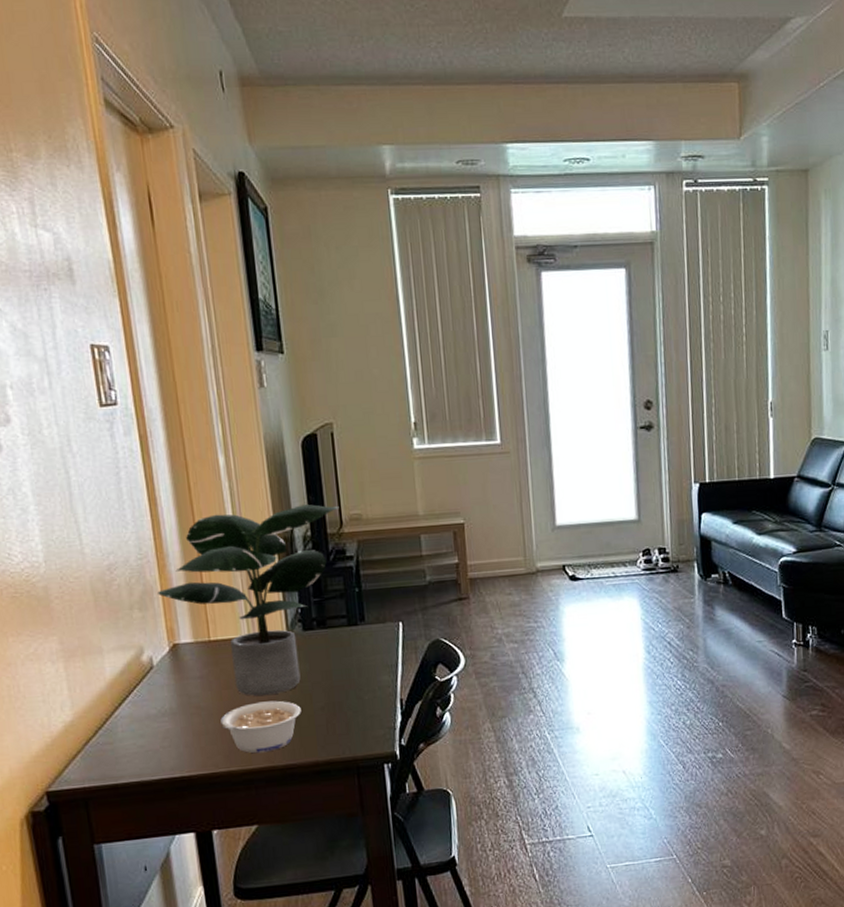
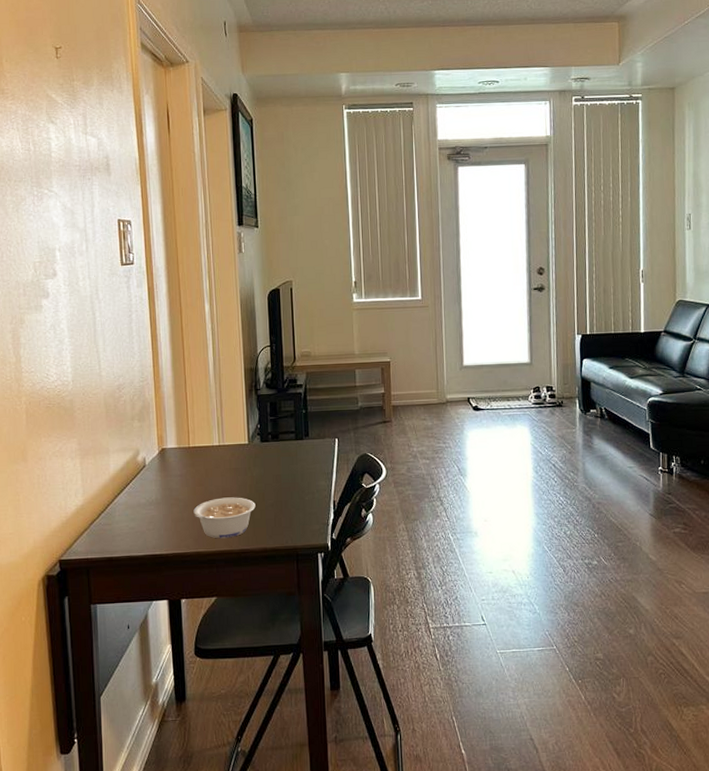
potted plant: present [158,504,339,696] -> none [153,342,294,493]

